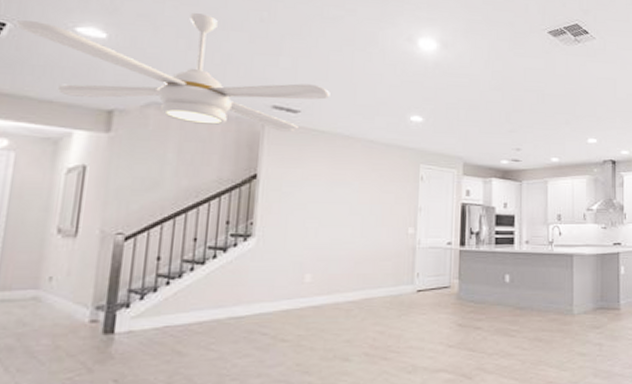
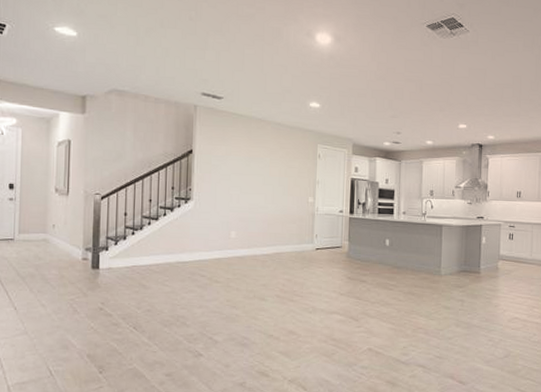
ceiling fan: present [16,12,330,132] -> none [13,13,246,115]

